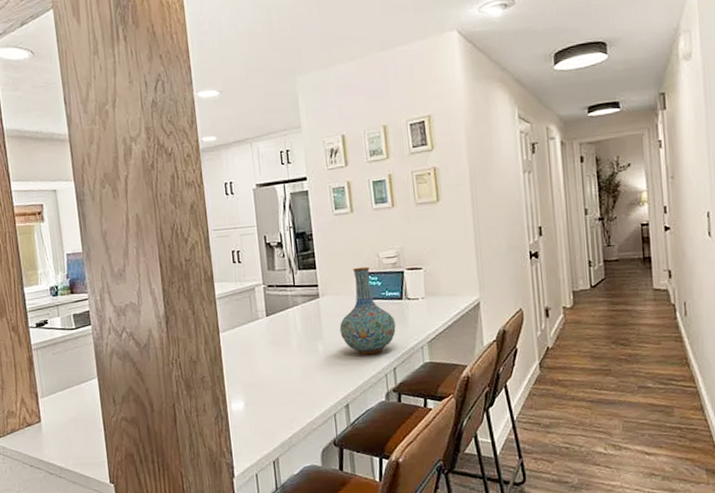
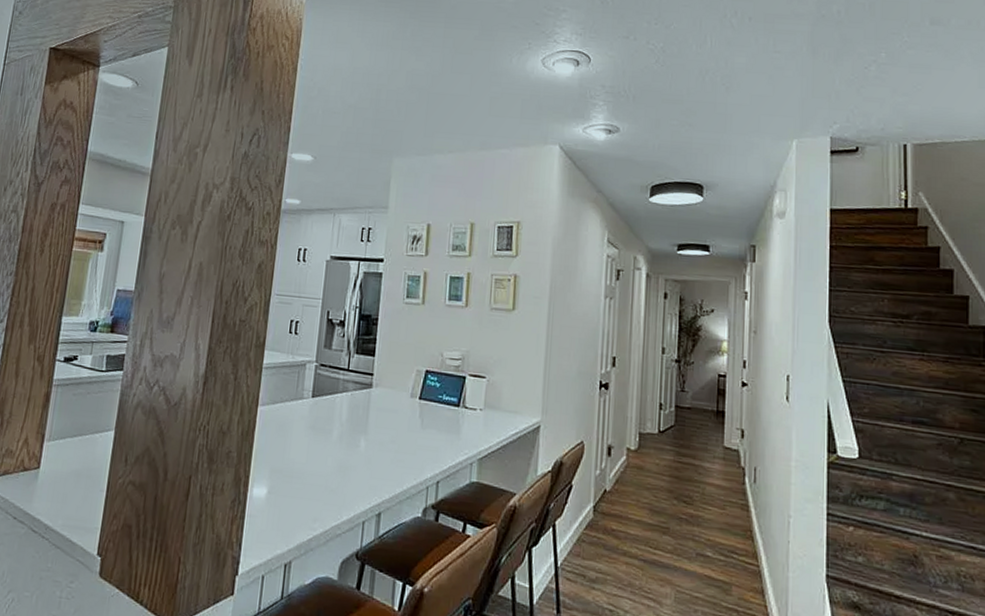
vase: present [339,266,396,355] -> none [386,363,448,462]

